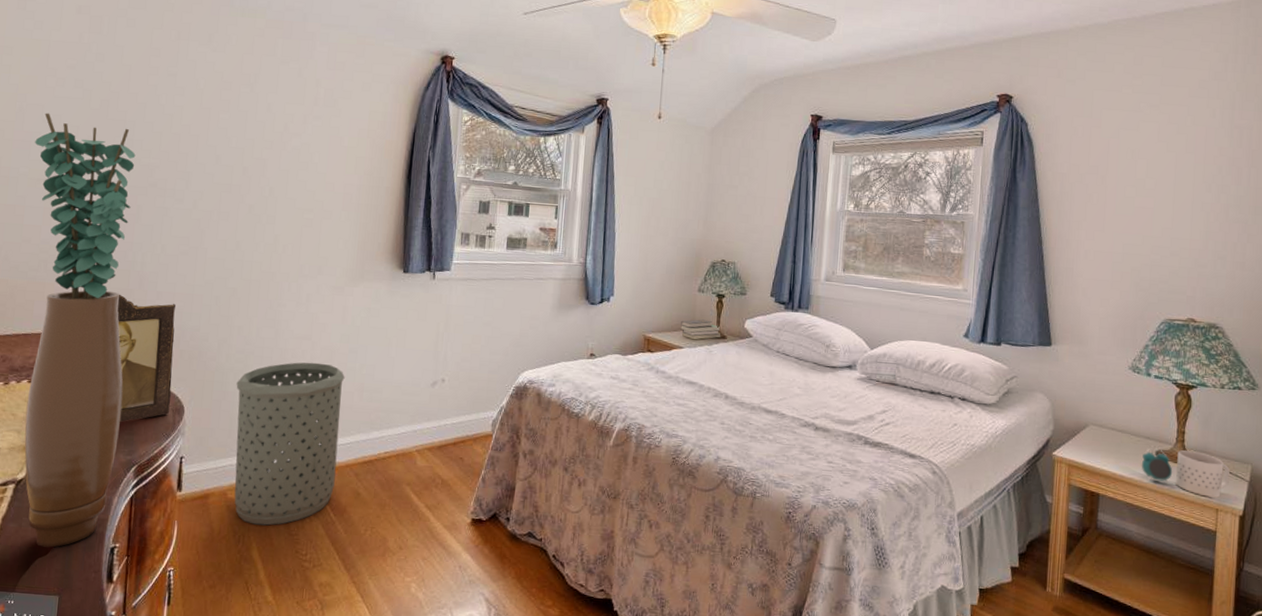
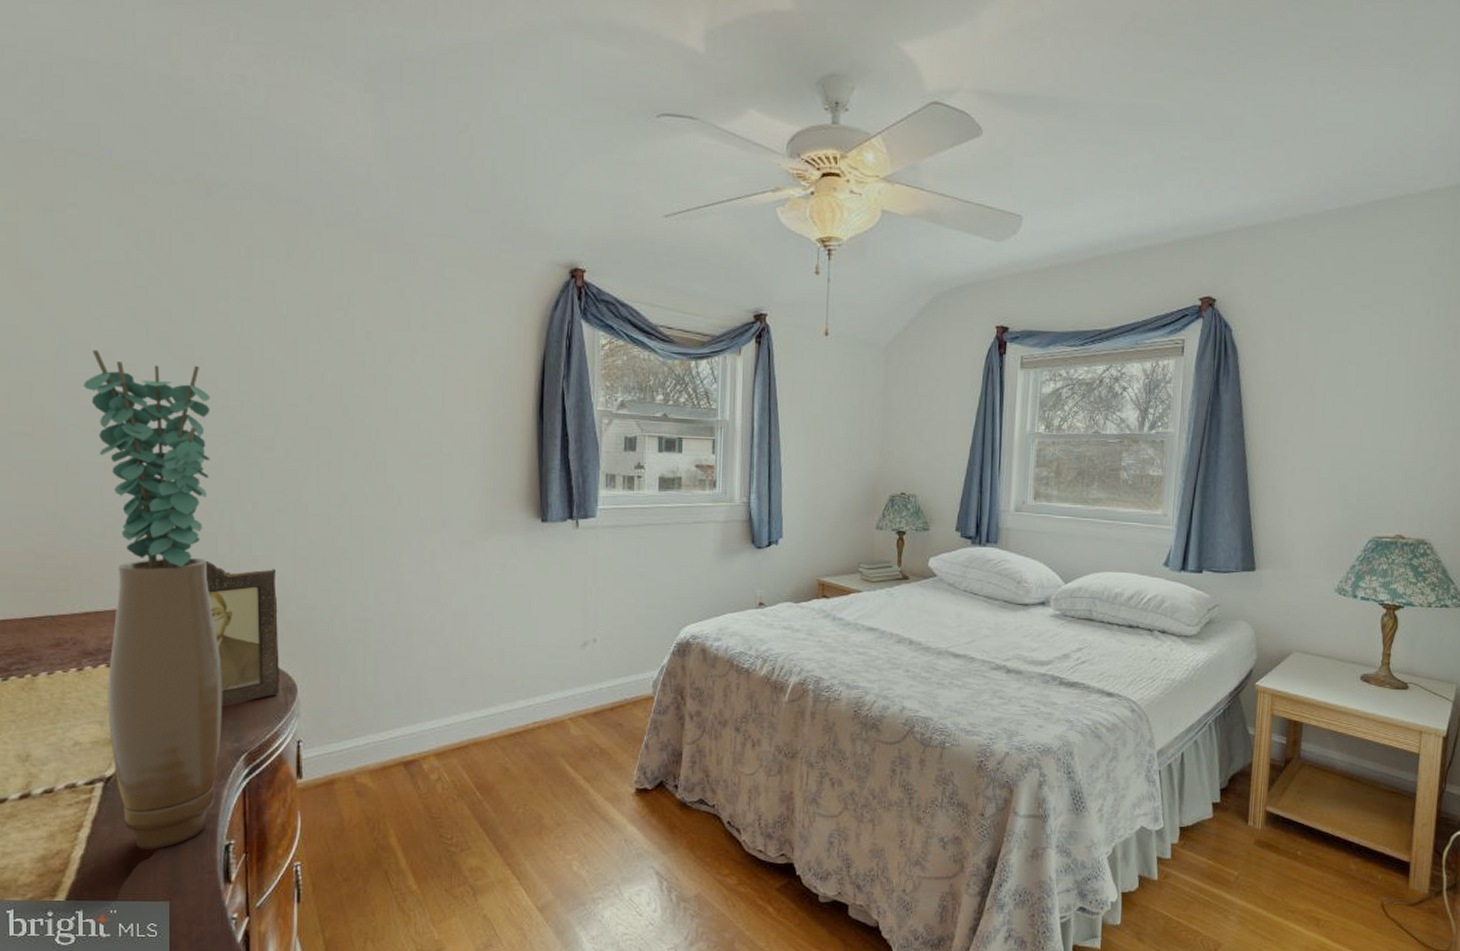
laundry basket: present [234,362,345,526] -> none [356,627,482,810]
alarm clock: present [1141,448,1173,484] -> none [1345,672,1378,709]
mug: present [1175,450,1230,498] -> none [1379,673,1434,720]

